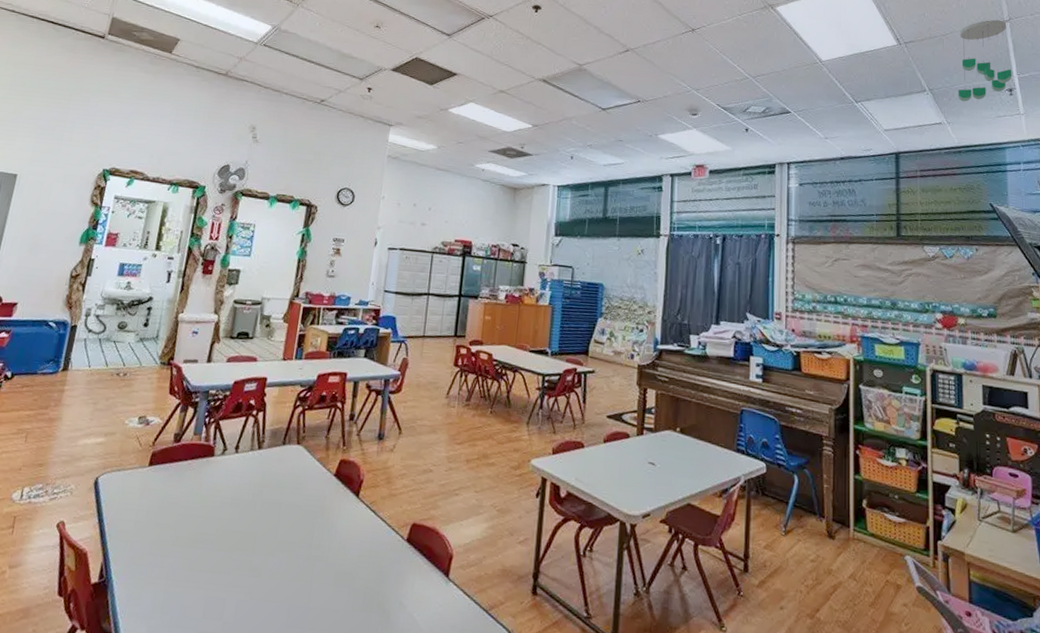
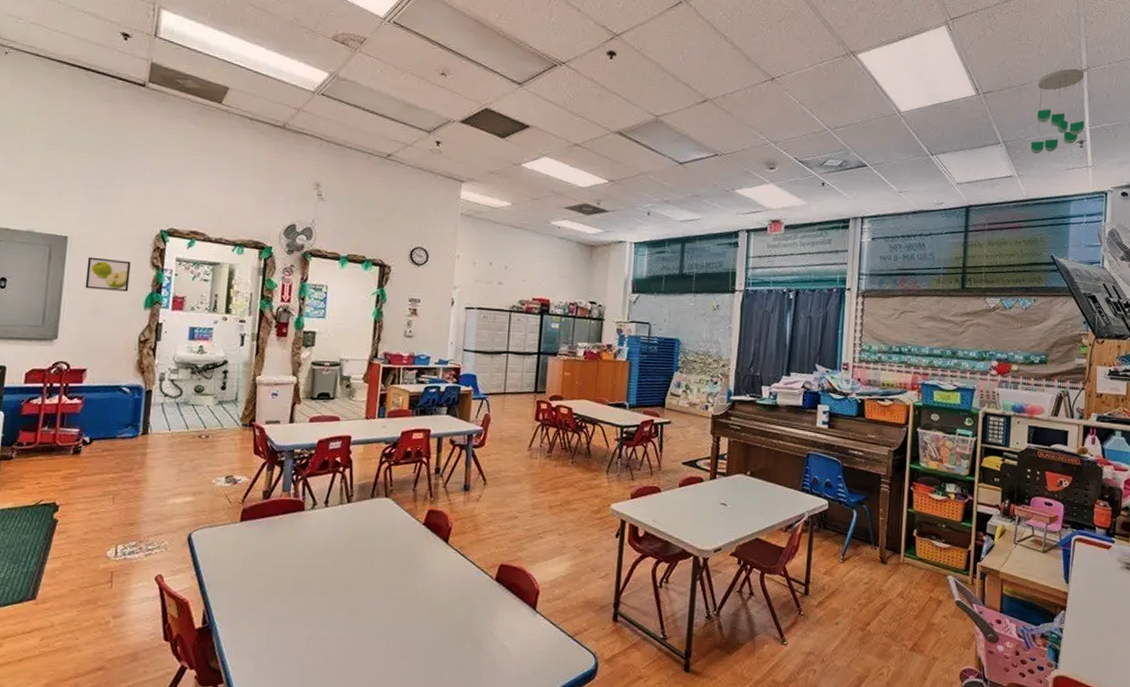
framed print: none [26,194,73,228] -> present [85,257,131,292]

